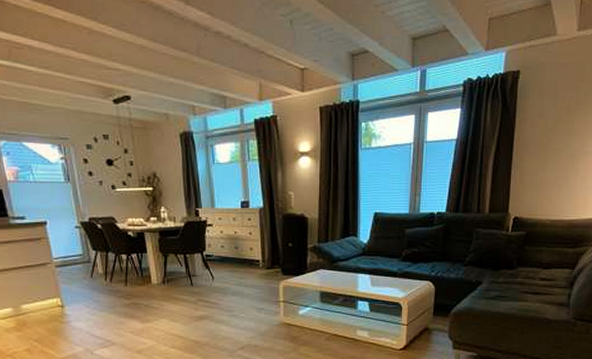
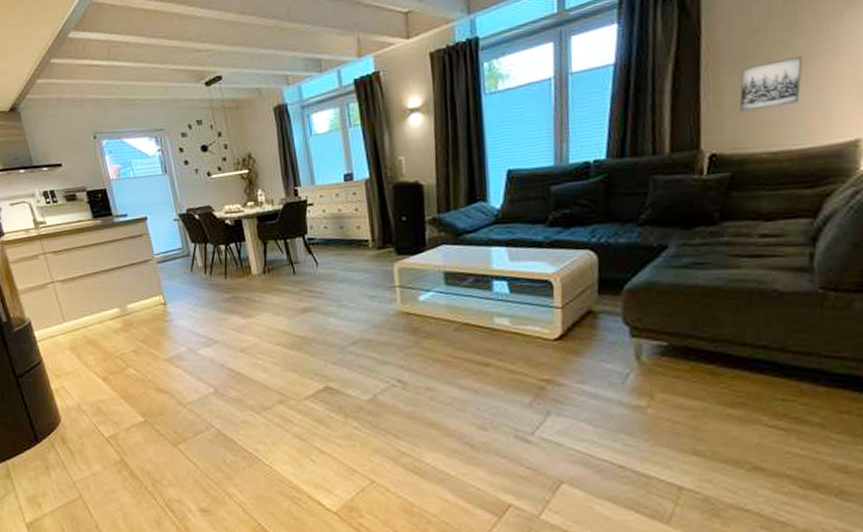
wall art: none [535,154,575,188] -> present [739,56,803,112]

